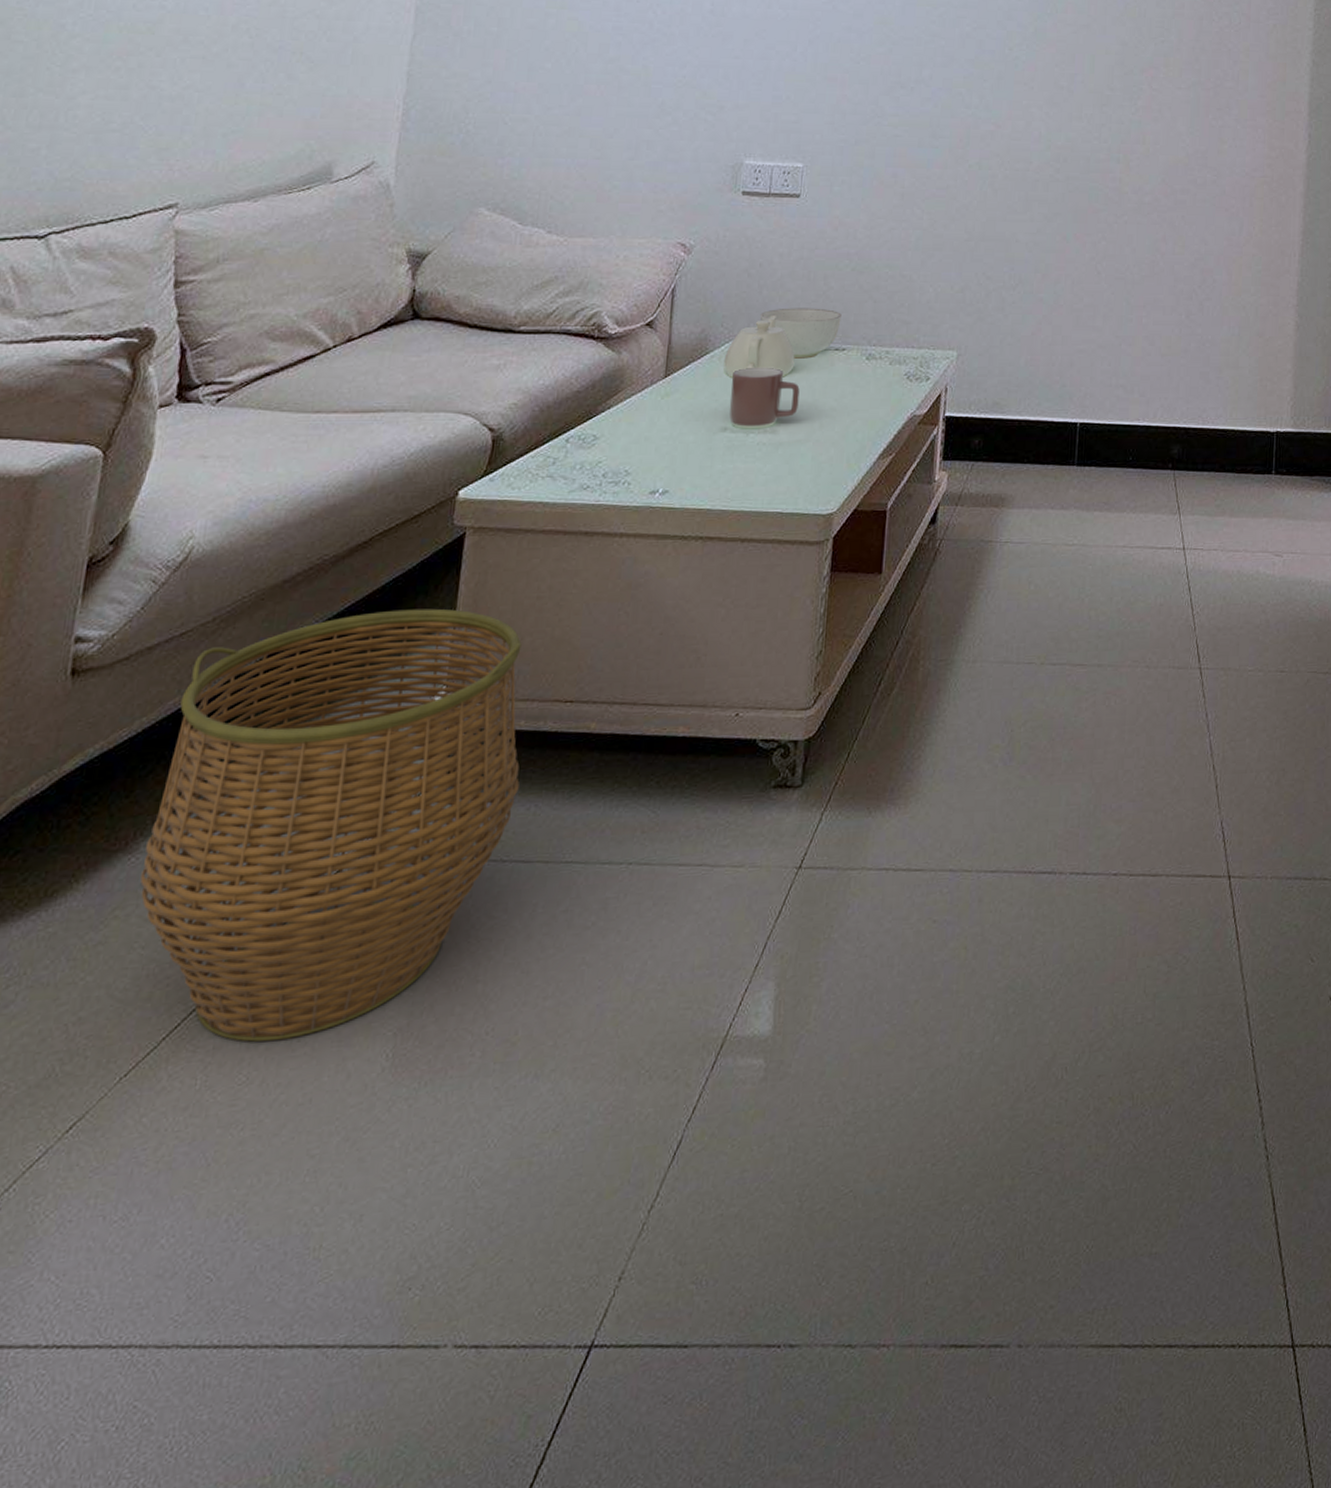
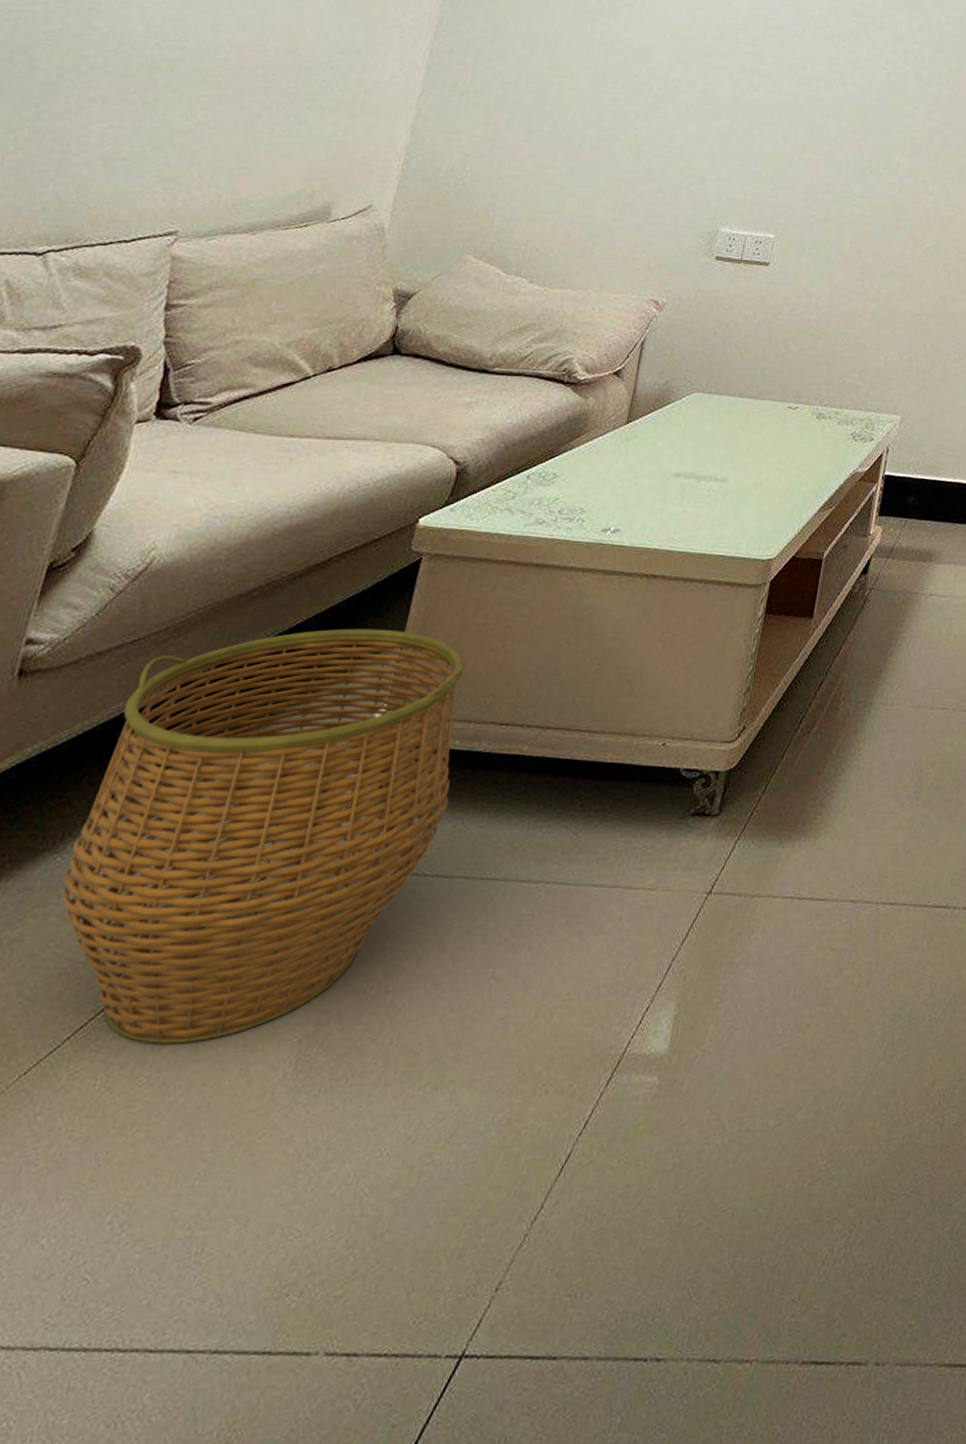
teapot: present [722,314,795,379] -> none [682,371,751,430]
mug: present [728,367,800,429] -> none [683,419,752,477]
bowl: present [760,308,842,359] -> none [721,366,798,414]

